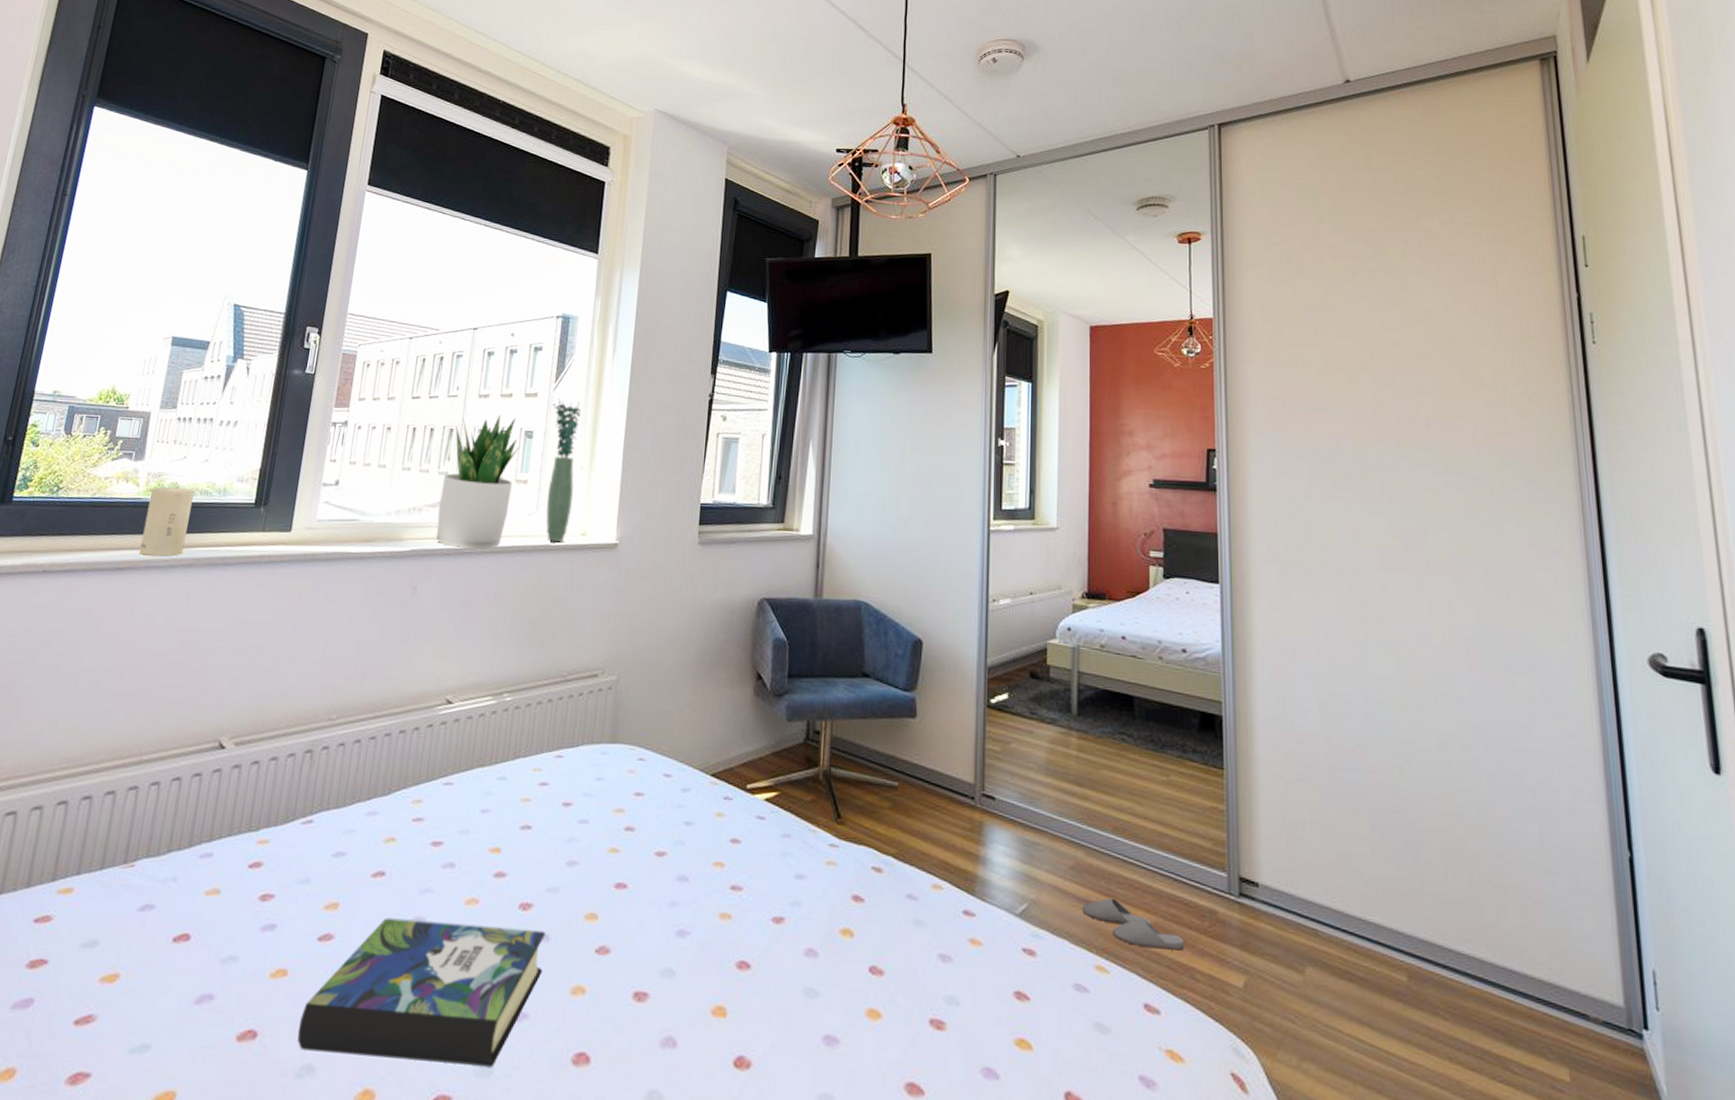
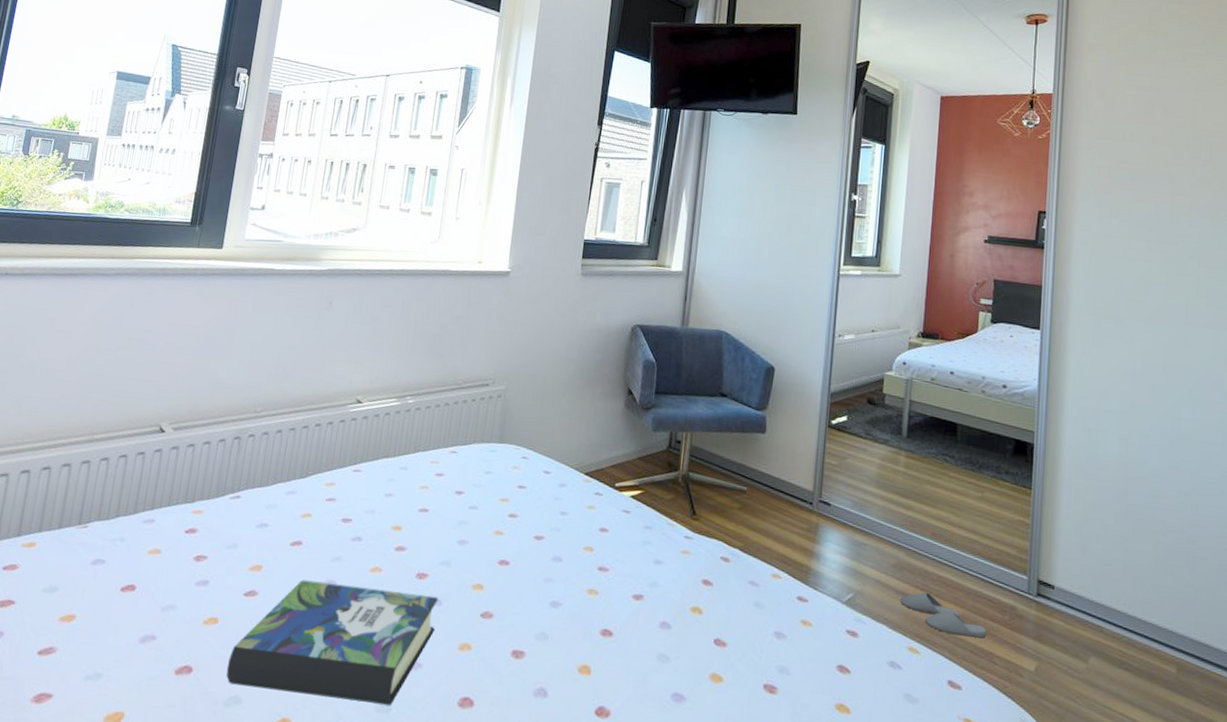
candle: present [139,487,195,558] -> none [89,204,138,267]
planter: present [436,414,520,550] -> none [349,153,426,272]
vase: present [546,398,581,542] -> none [446,141,481,268]

